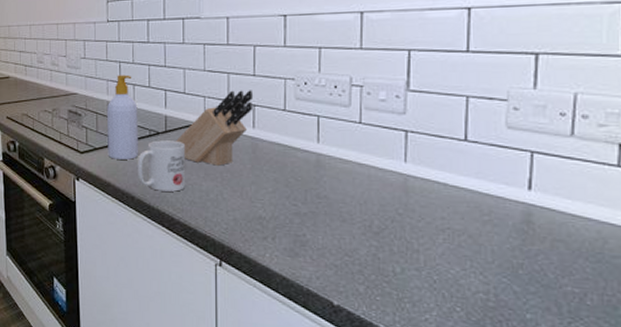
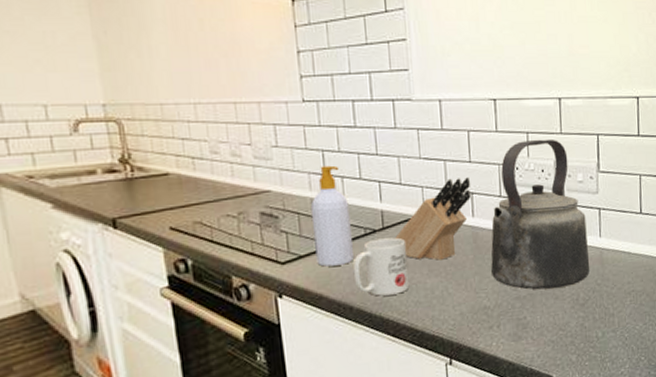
kettle: none [270,54,390,211] -> present [491,138,590,290]

